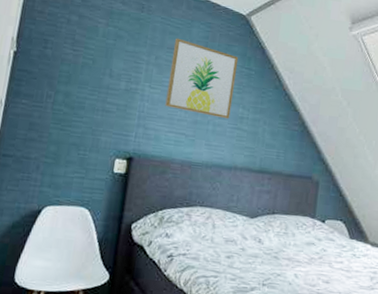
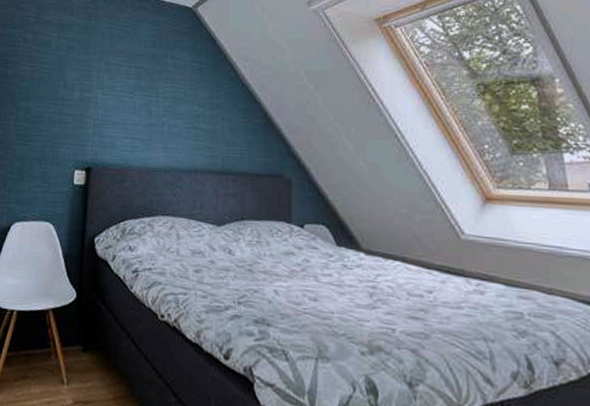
wall art: present [165,37,239,119] -> none [118,41,189,119]

